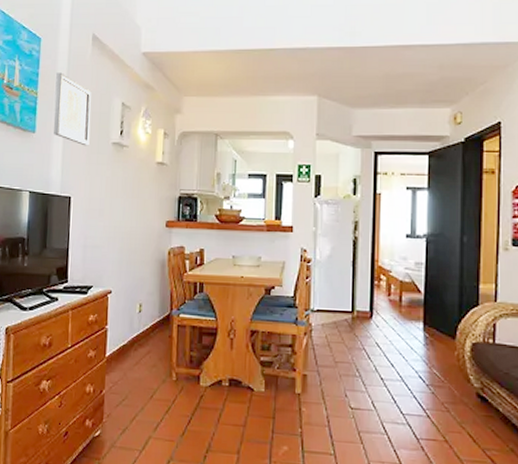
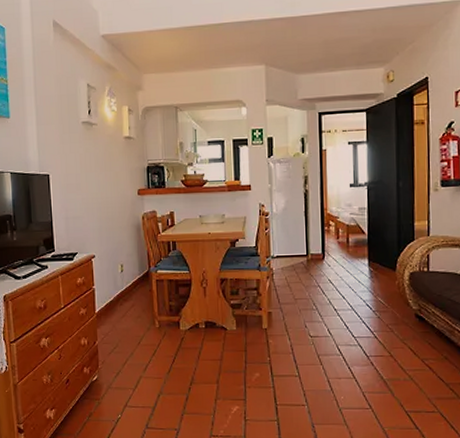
wall art: present [53,72,91,146] -> none [23,59,61,127]

